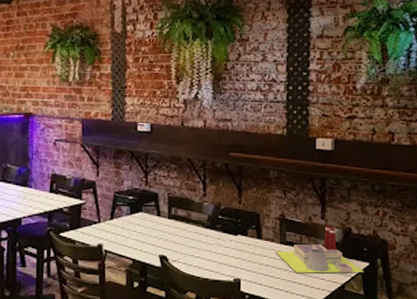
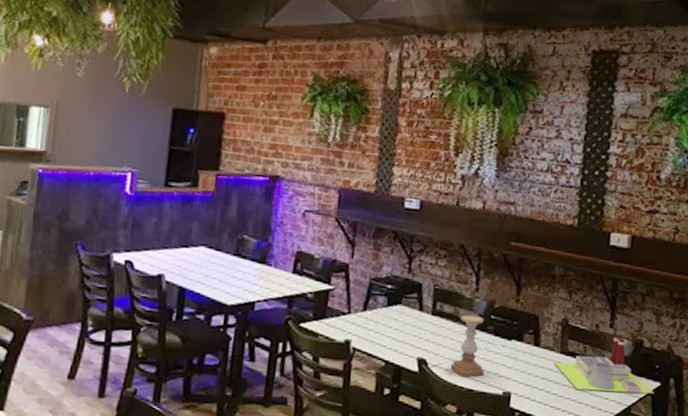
candle holder: none [187,216,217,269] -> present [450,314,485,378]

